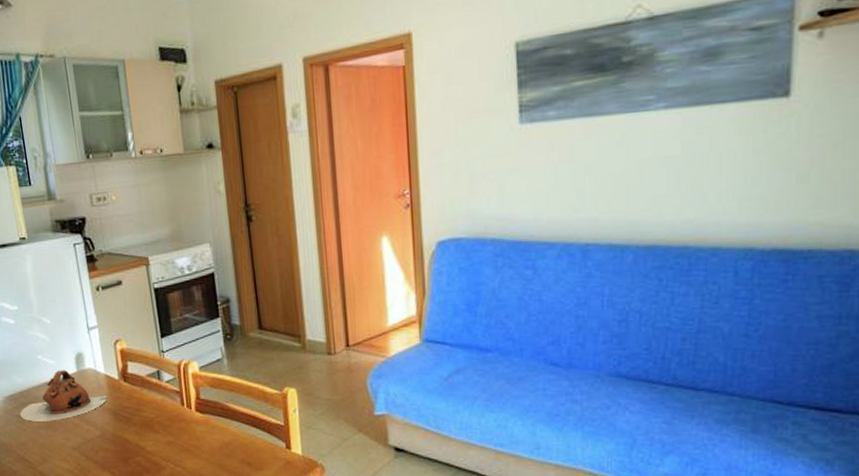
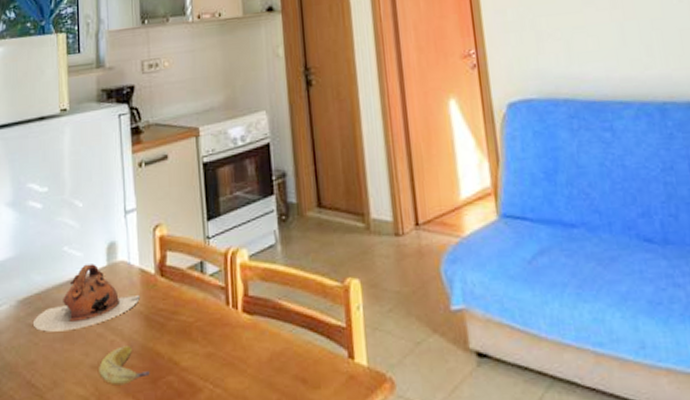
fruit: none [78,434,121,463] -> present [99,346,150,386]

